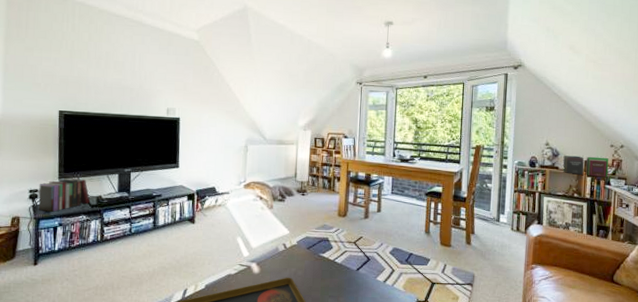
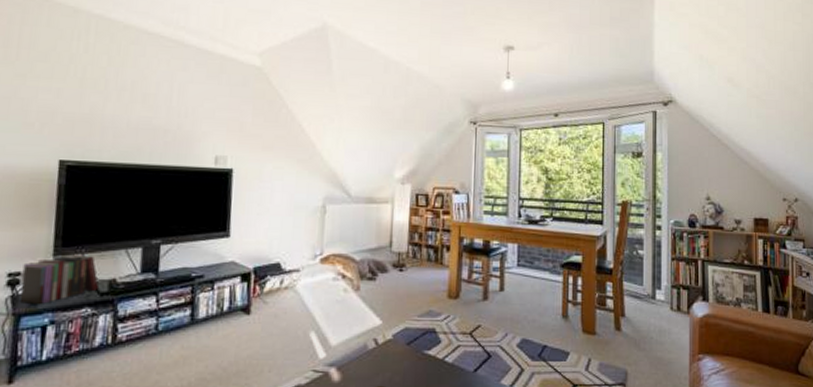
books: present [563,155,584,175] -> none [729,212,754,236]
books: present [585,156,609,177] -> none [755,213,783,239]

